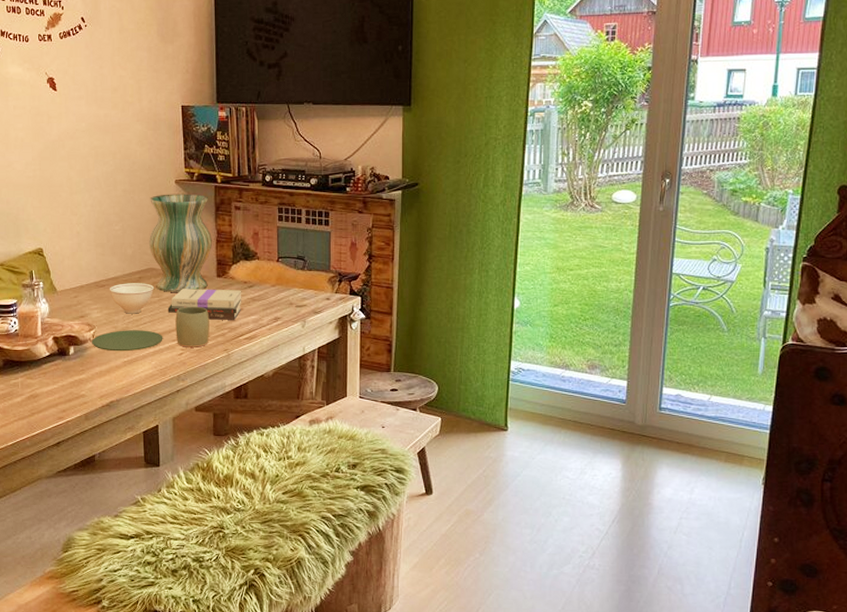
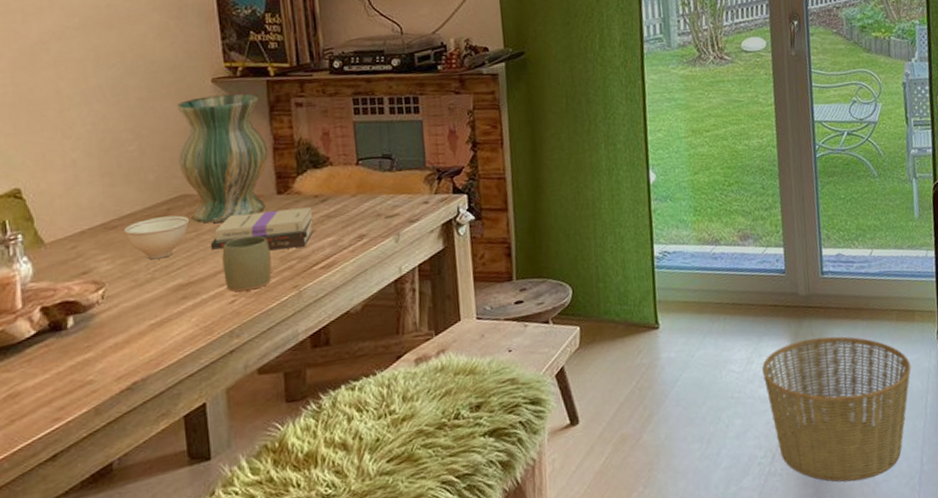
plate: present [92,330,163,352] -> none [101,277,207,314]
basket: none [593,463,733,589] -> present [761,336,911,482]

